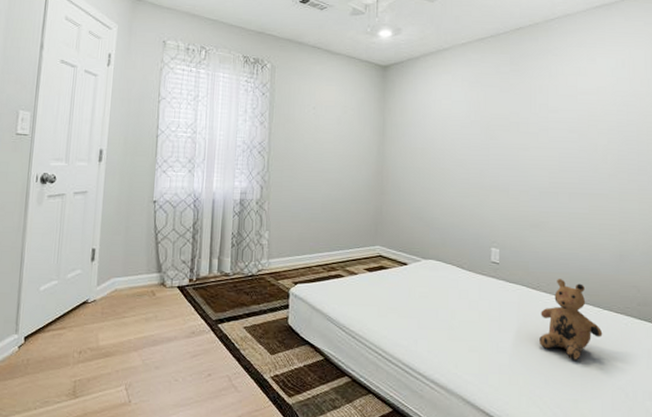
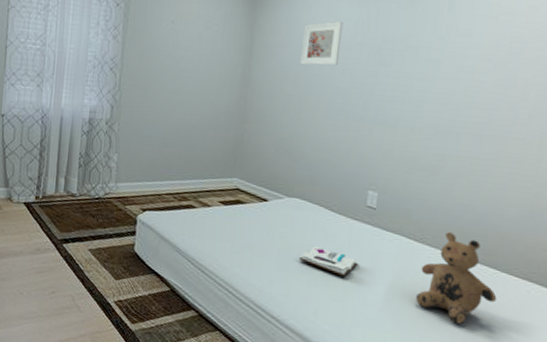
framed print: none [426,103,459,142] -> present [300,21,343,66]
book: none [438,302,489,328] -> present [299,245,358,276]

